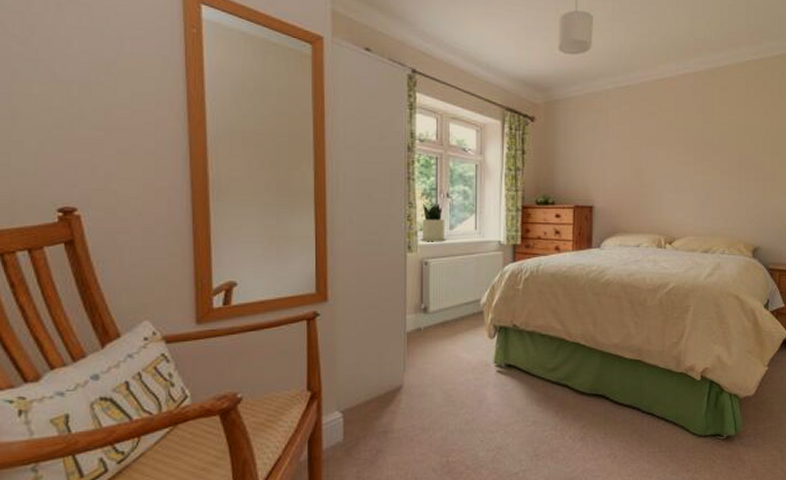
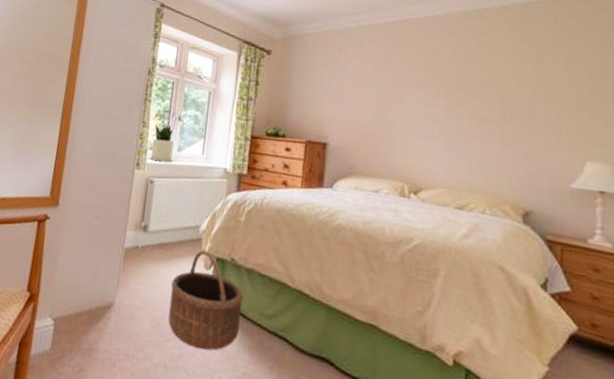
basket: none [458,321,527,410] -> present [168,250,243,351]

